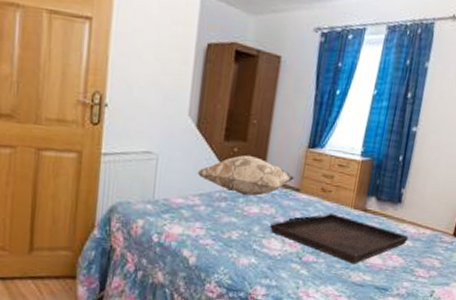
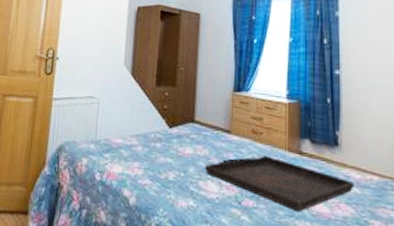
decorative pillow: present [197,155,294,196] -> none [133,98,224,137]

